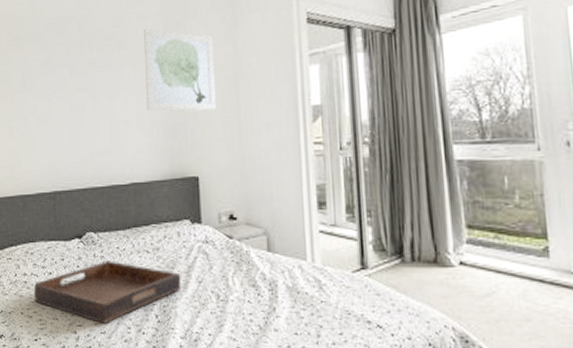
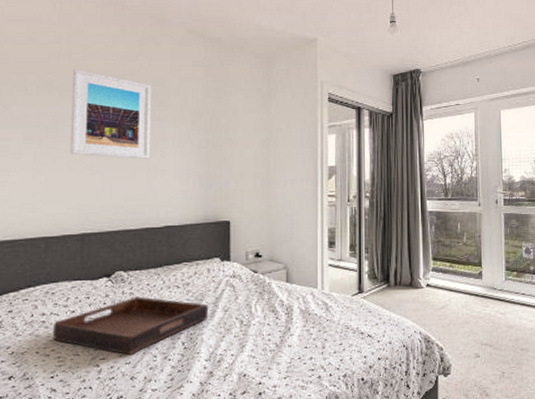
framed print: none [36,19,112,110] -> present [70,69,151,159]
wall art: present [144,29,216,111] -> none [185,91,249,166]

